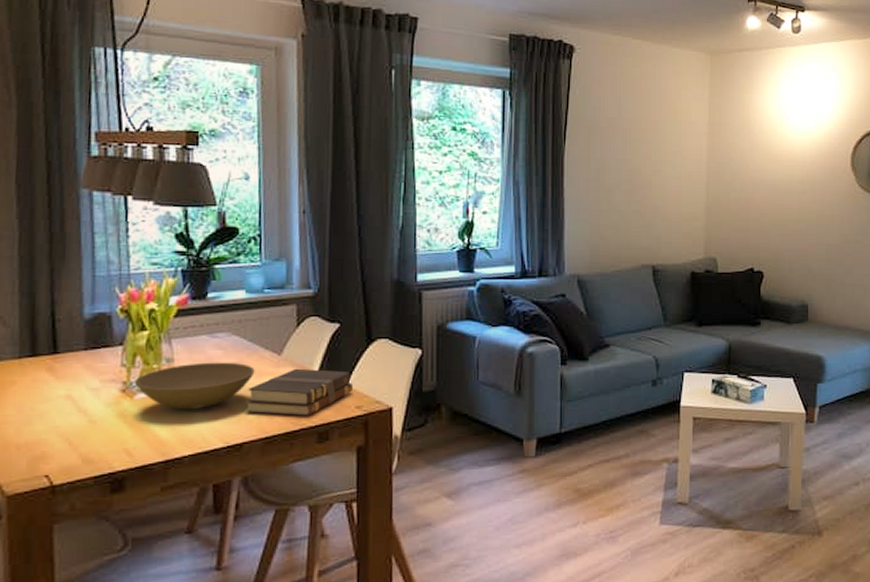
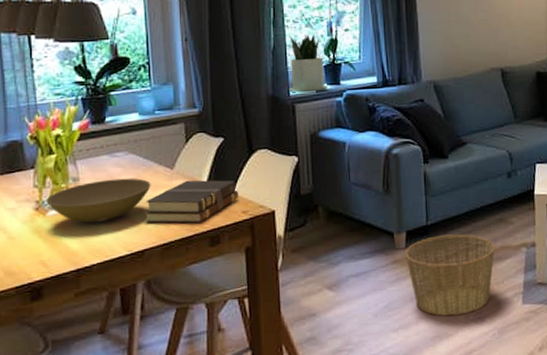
planter: none [416,215,460,279] -> present [289,34,328,93]
basket: none [534,444,633,534] -> present [405,234,495,317]

